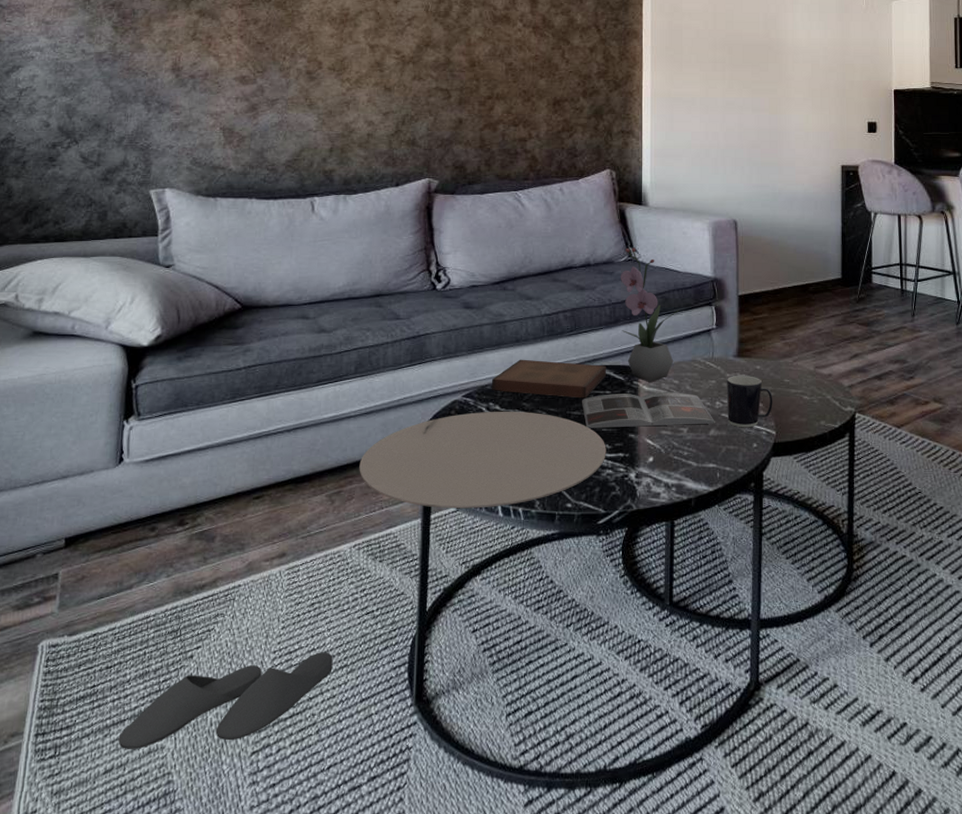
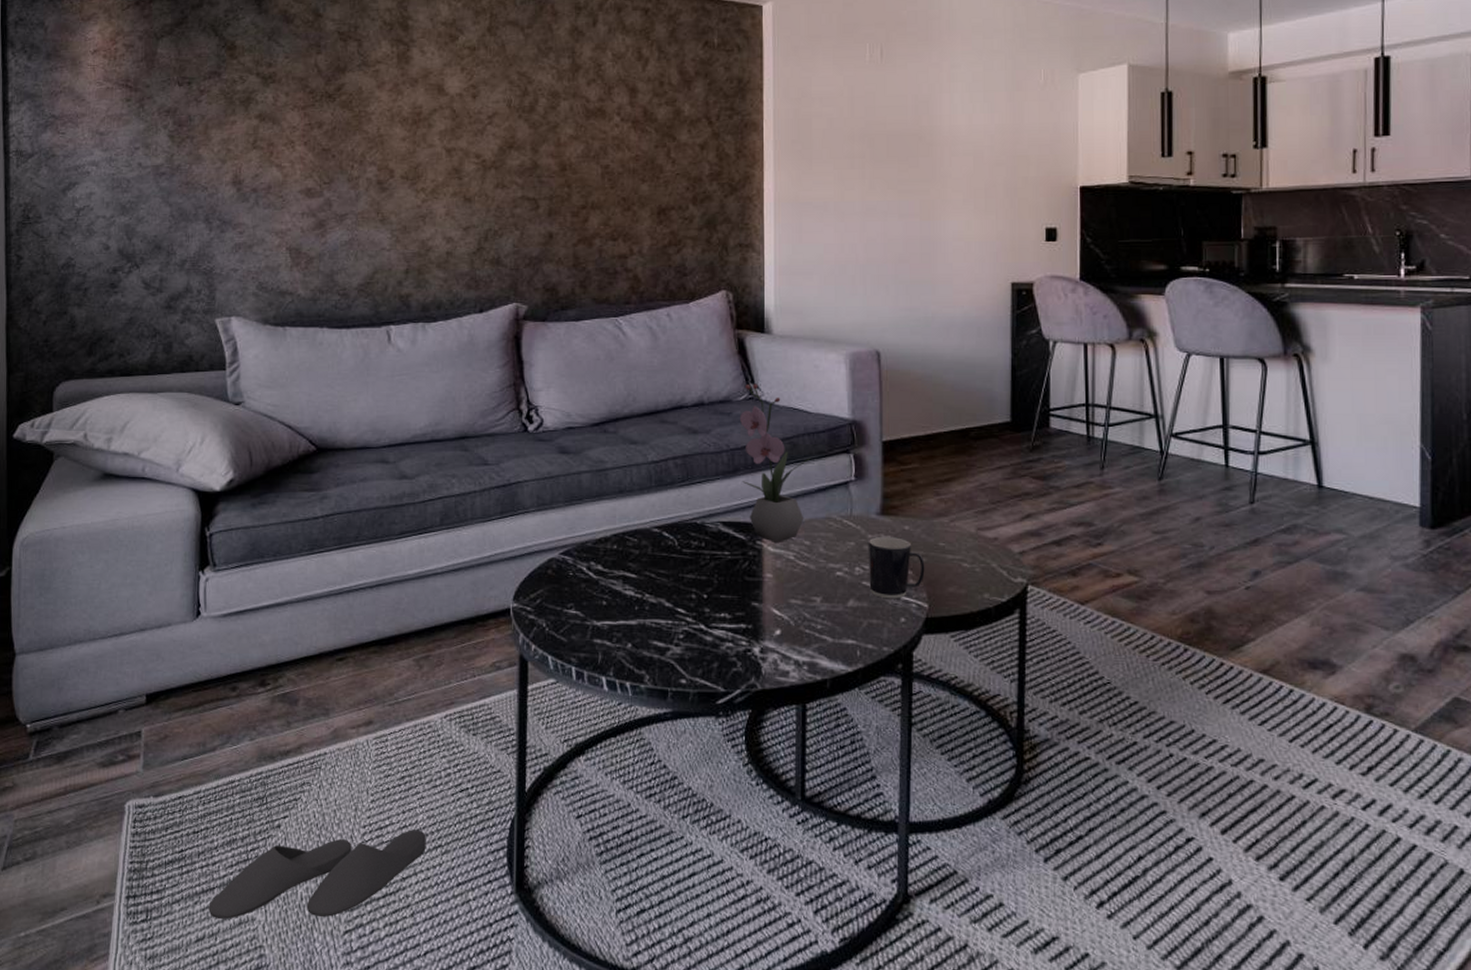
decorative tray: present [359,411,606,509] -> none [448,571,726,681]
book: present [491,359,607,399] -> none [592,513,725,560]
magazine: present [581,392,716,428] -> none [695,554,856,595]

